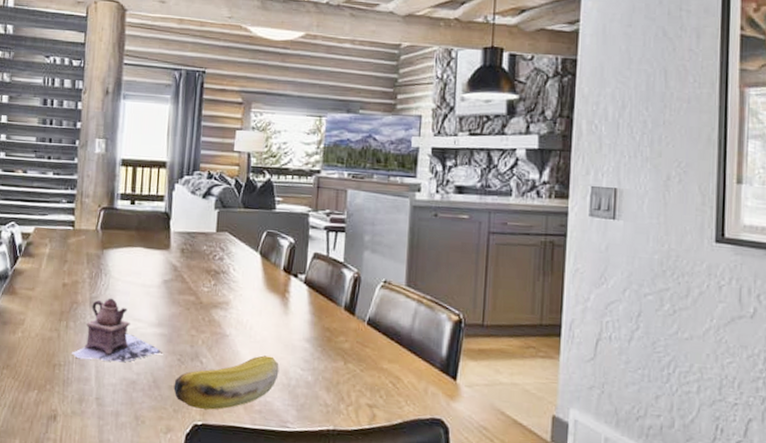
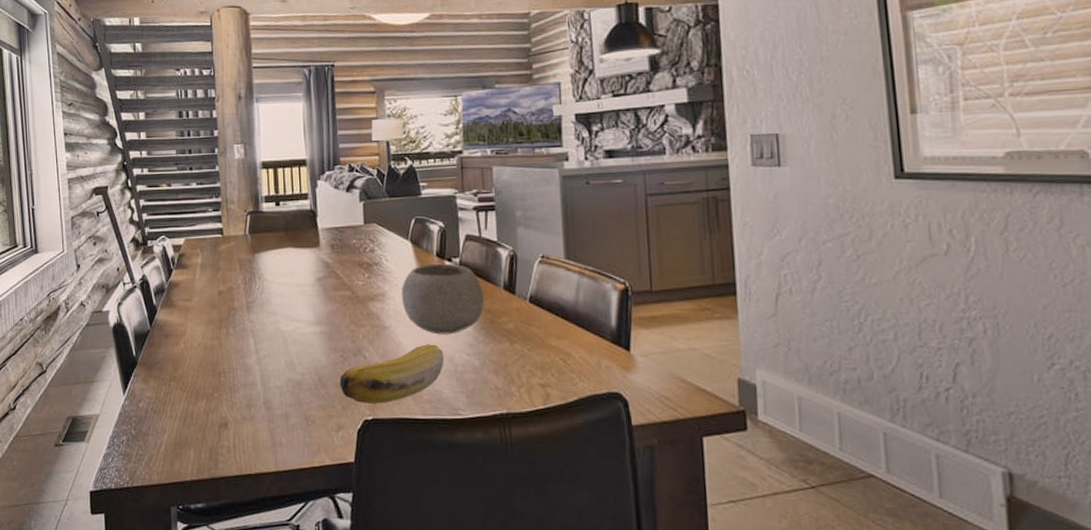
teapot: present [71,298,162,363] -> none [234,301,324,365]
bowl: none [244,278,325,349] -> present [401,263,484,335]

